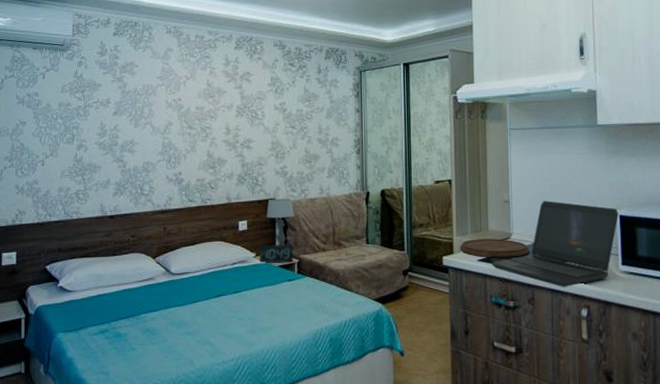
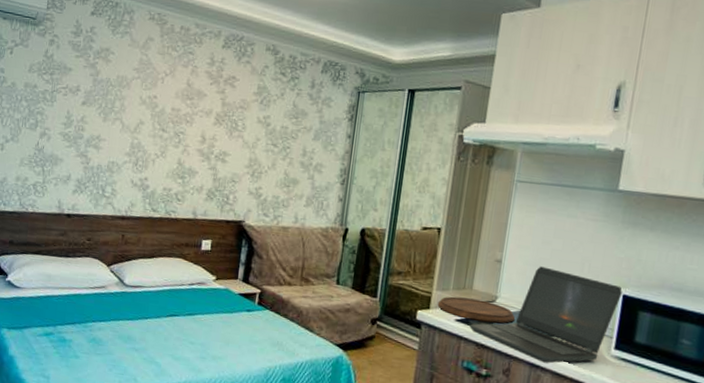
alarm clock: present [258,244,294,263] -> none [219,269,257,292]
table lamp: present [266,198,295,246] -> none [233,220,264,273]

